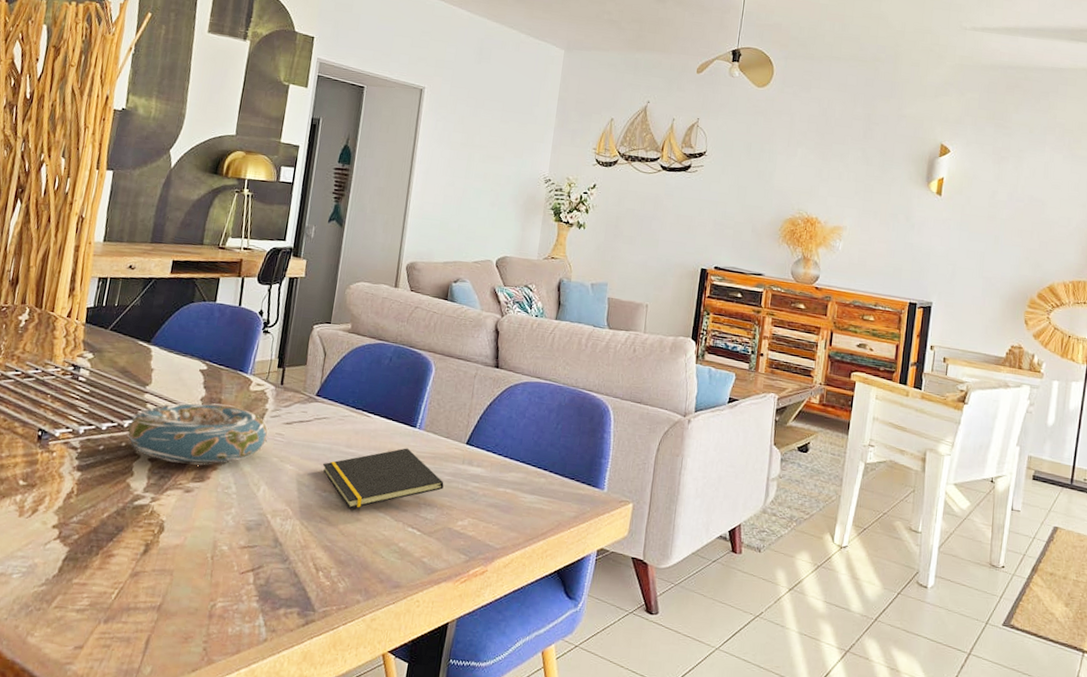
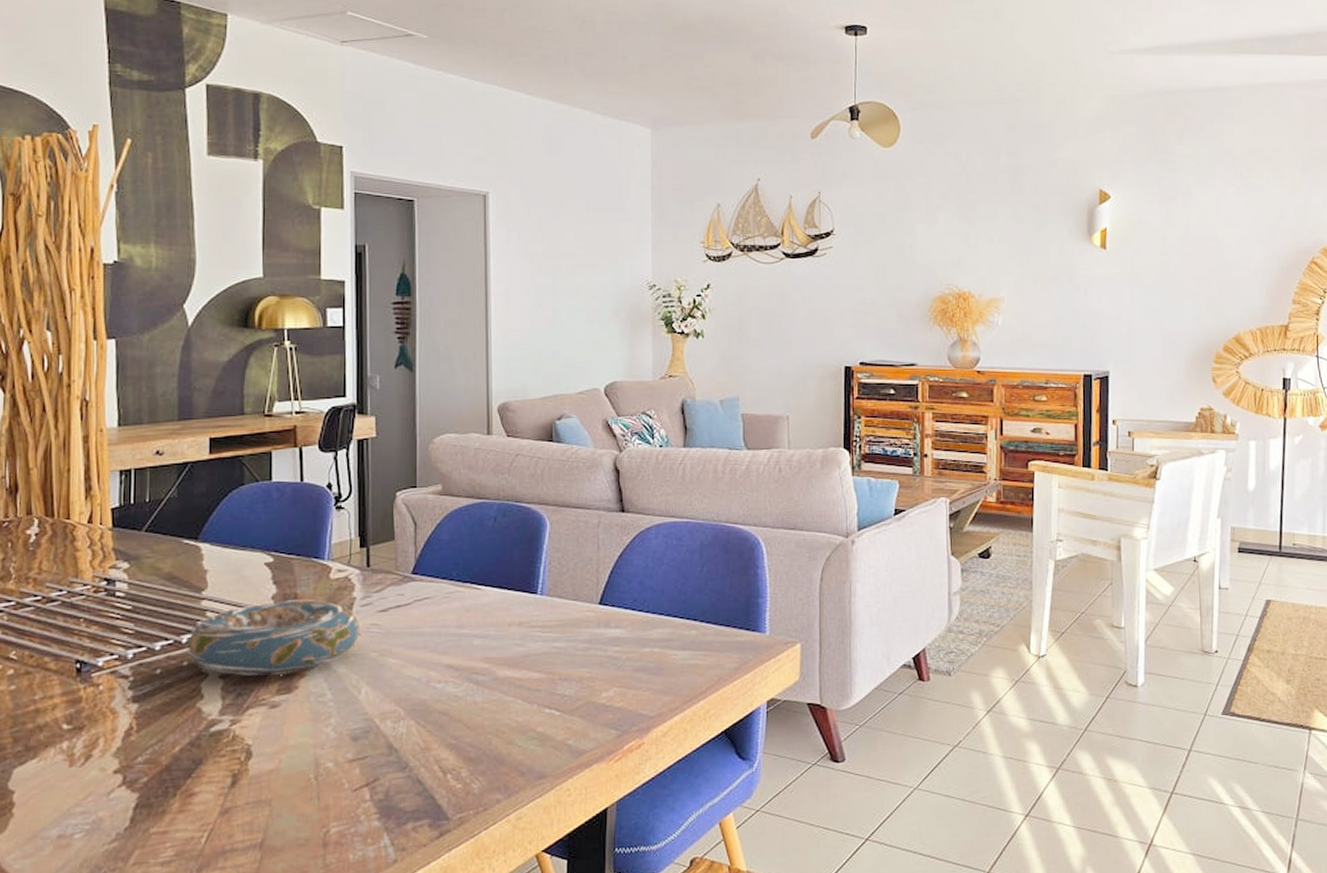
notepad: present [322,448,444,509] -> none [431,619,580,698]

